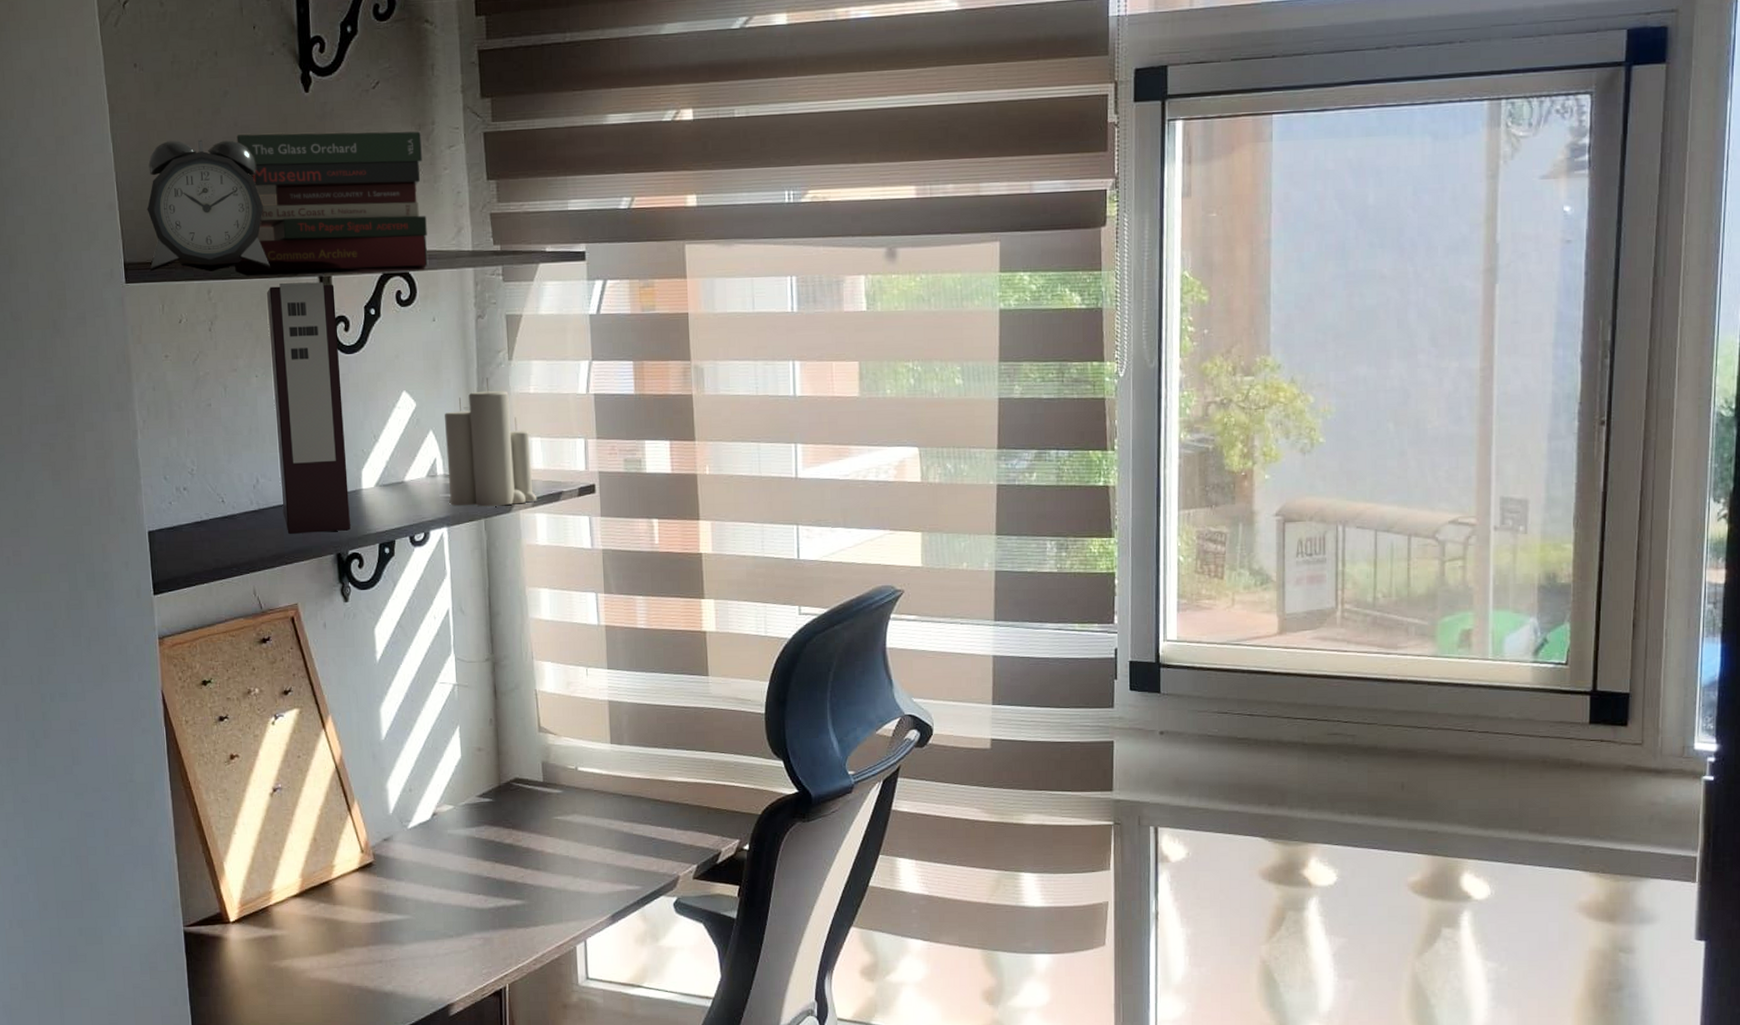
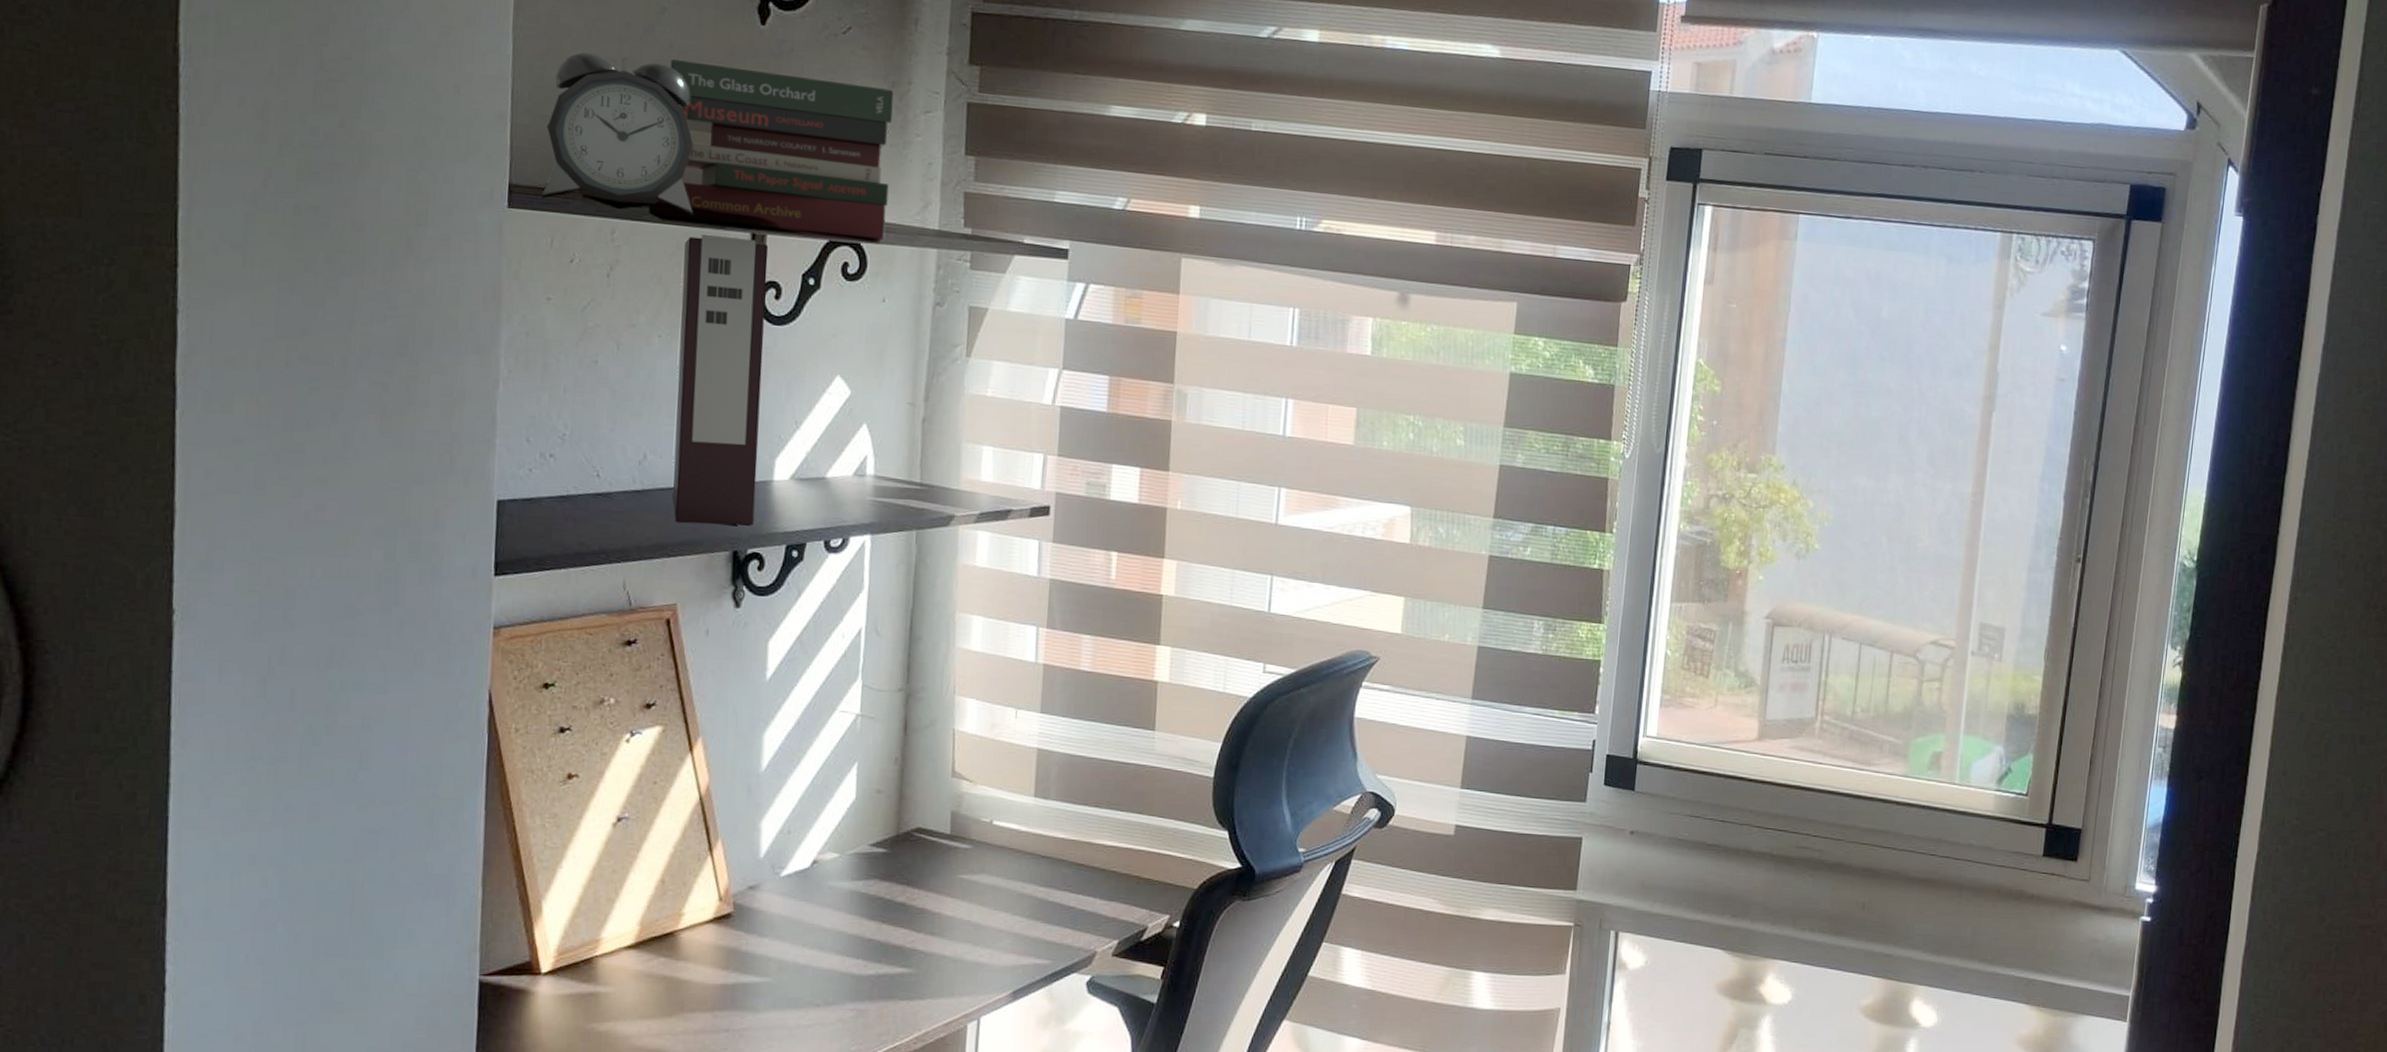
candle: present [445,378,537,507] -> none [877,374,981,518]

